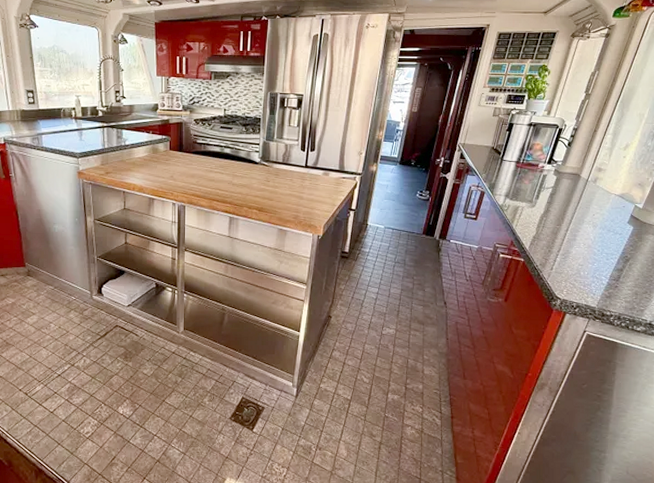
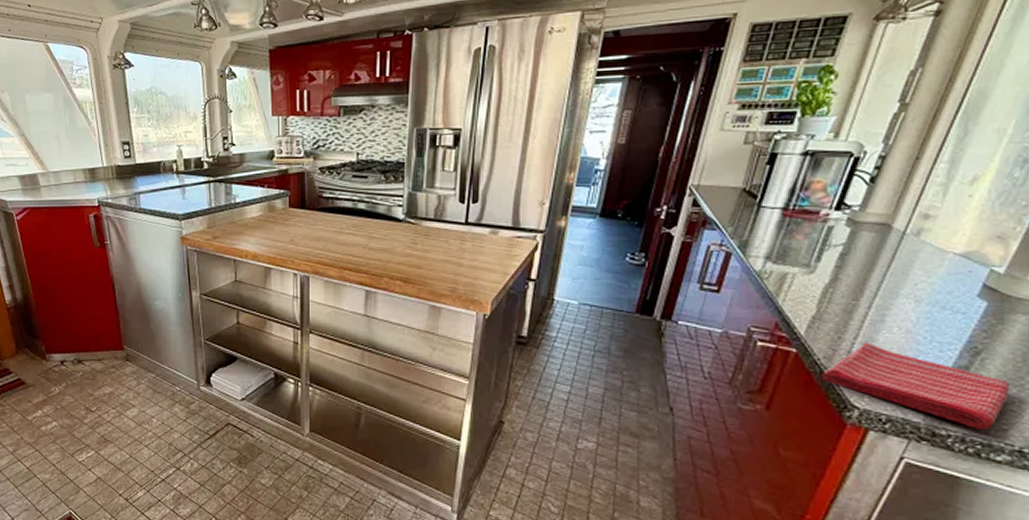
dish towel: none [539,254,645,310] -> present [823,342,1011,429]

